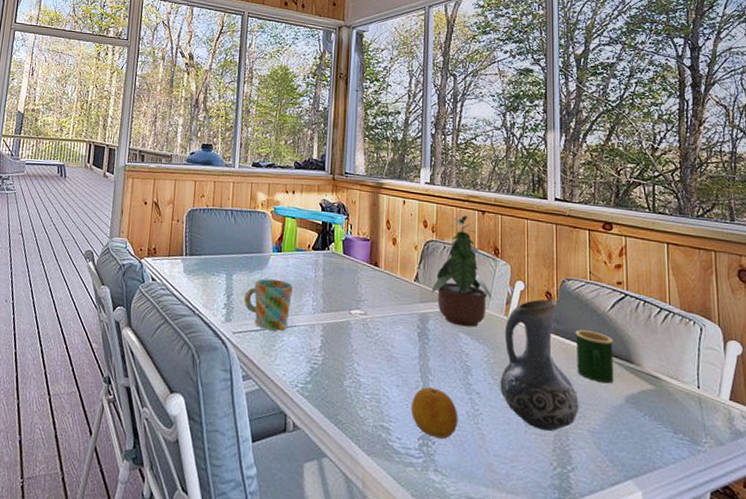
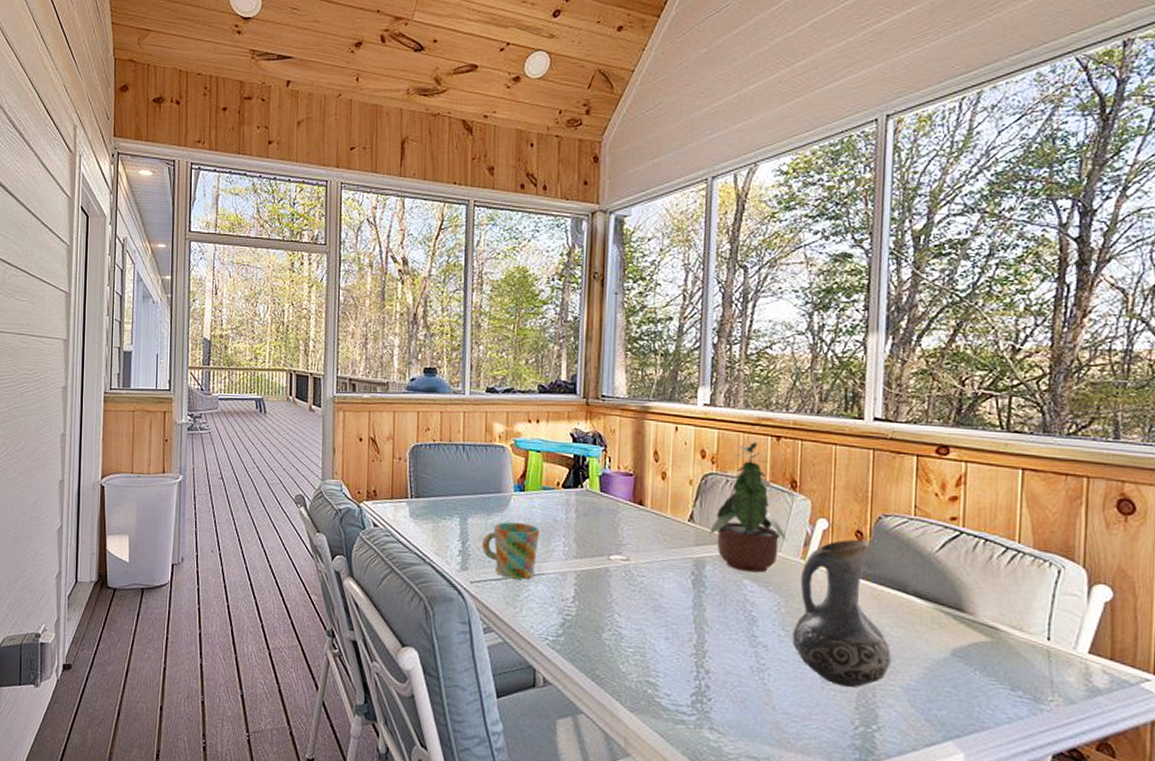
fruit: present [410,387,458,439] -> none [682,640,740,695]
mug: present [575,330,614,384] -> none [891,574,940,635]

